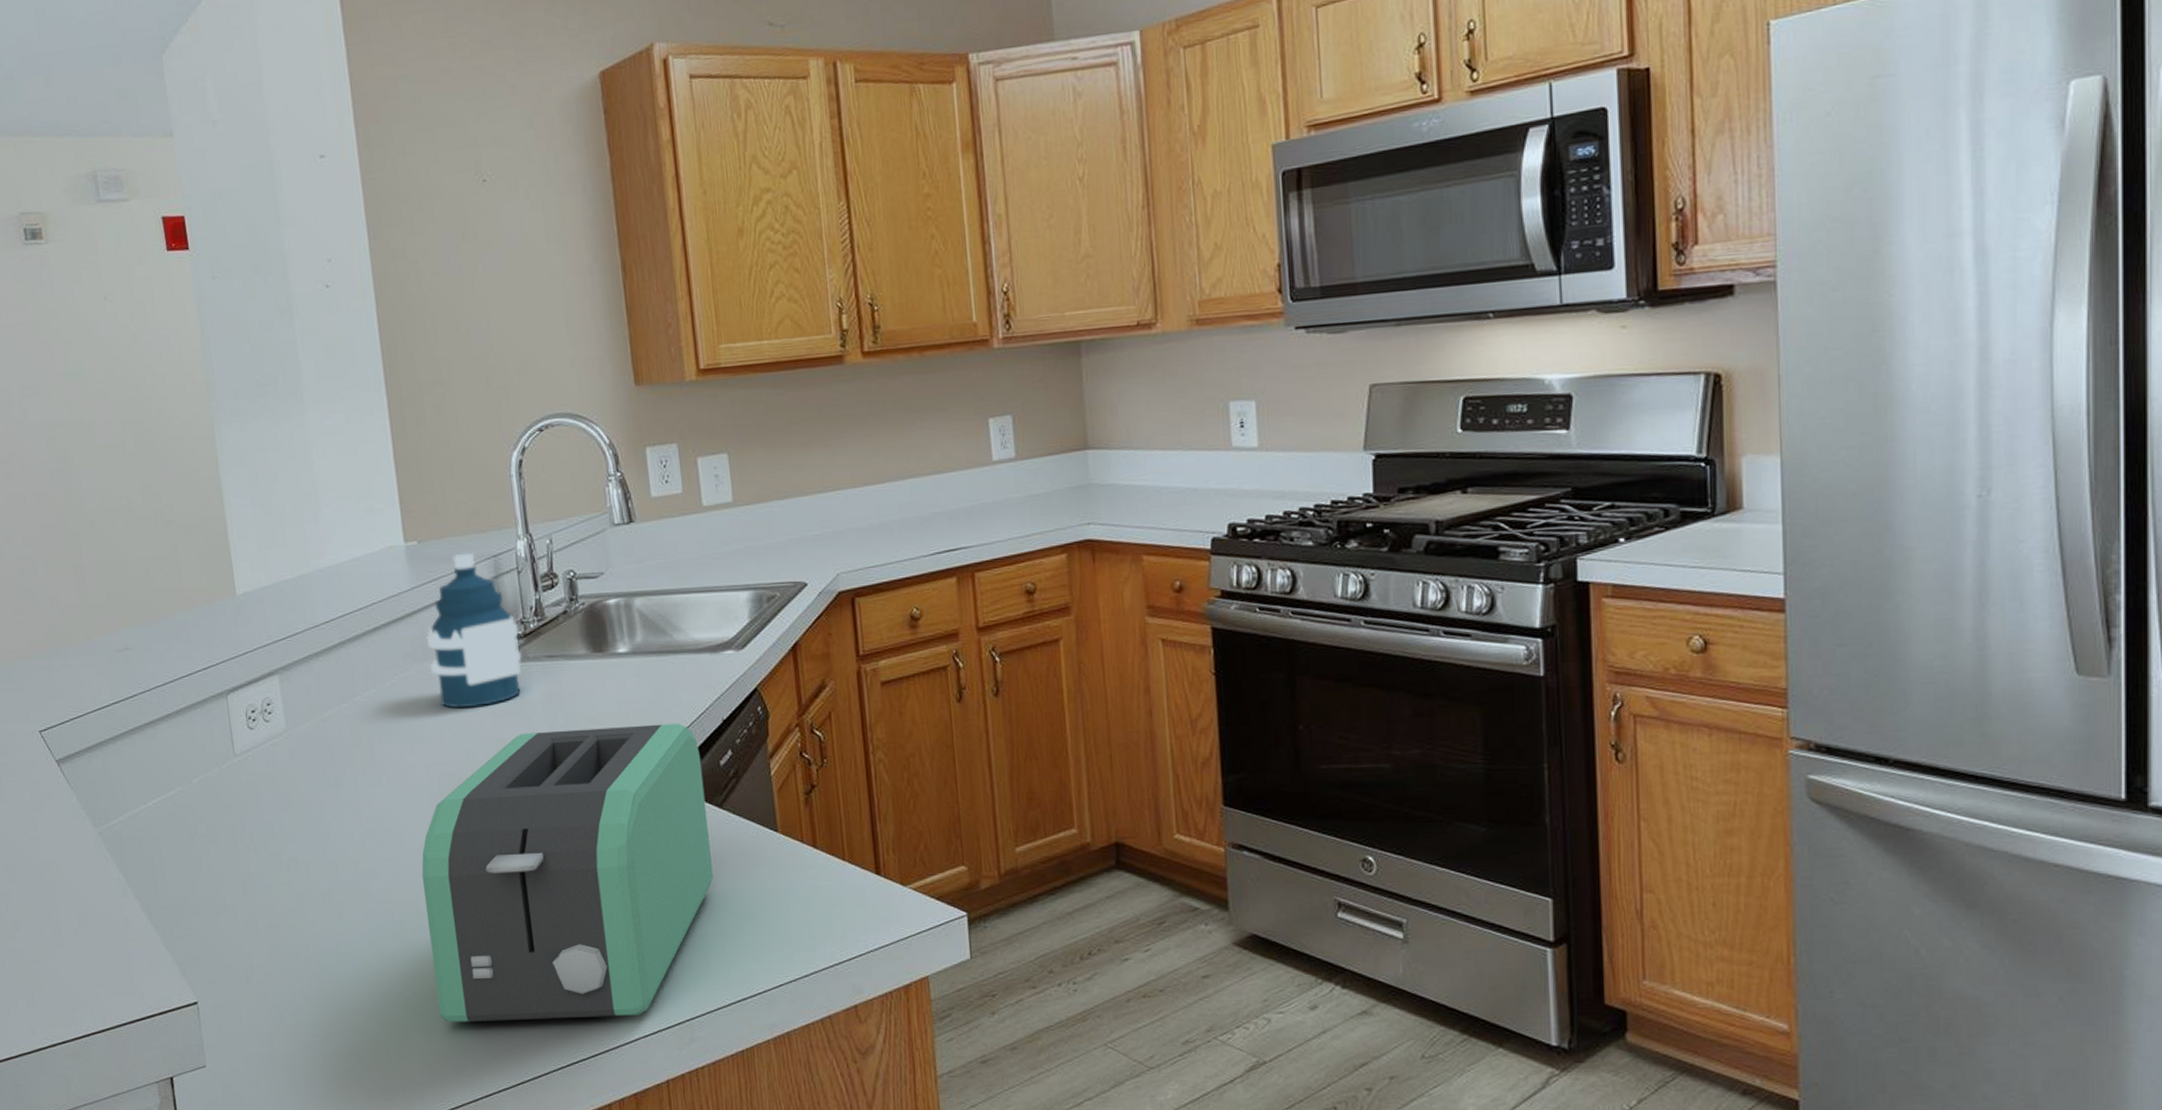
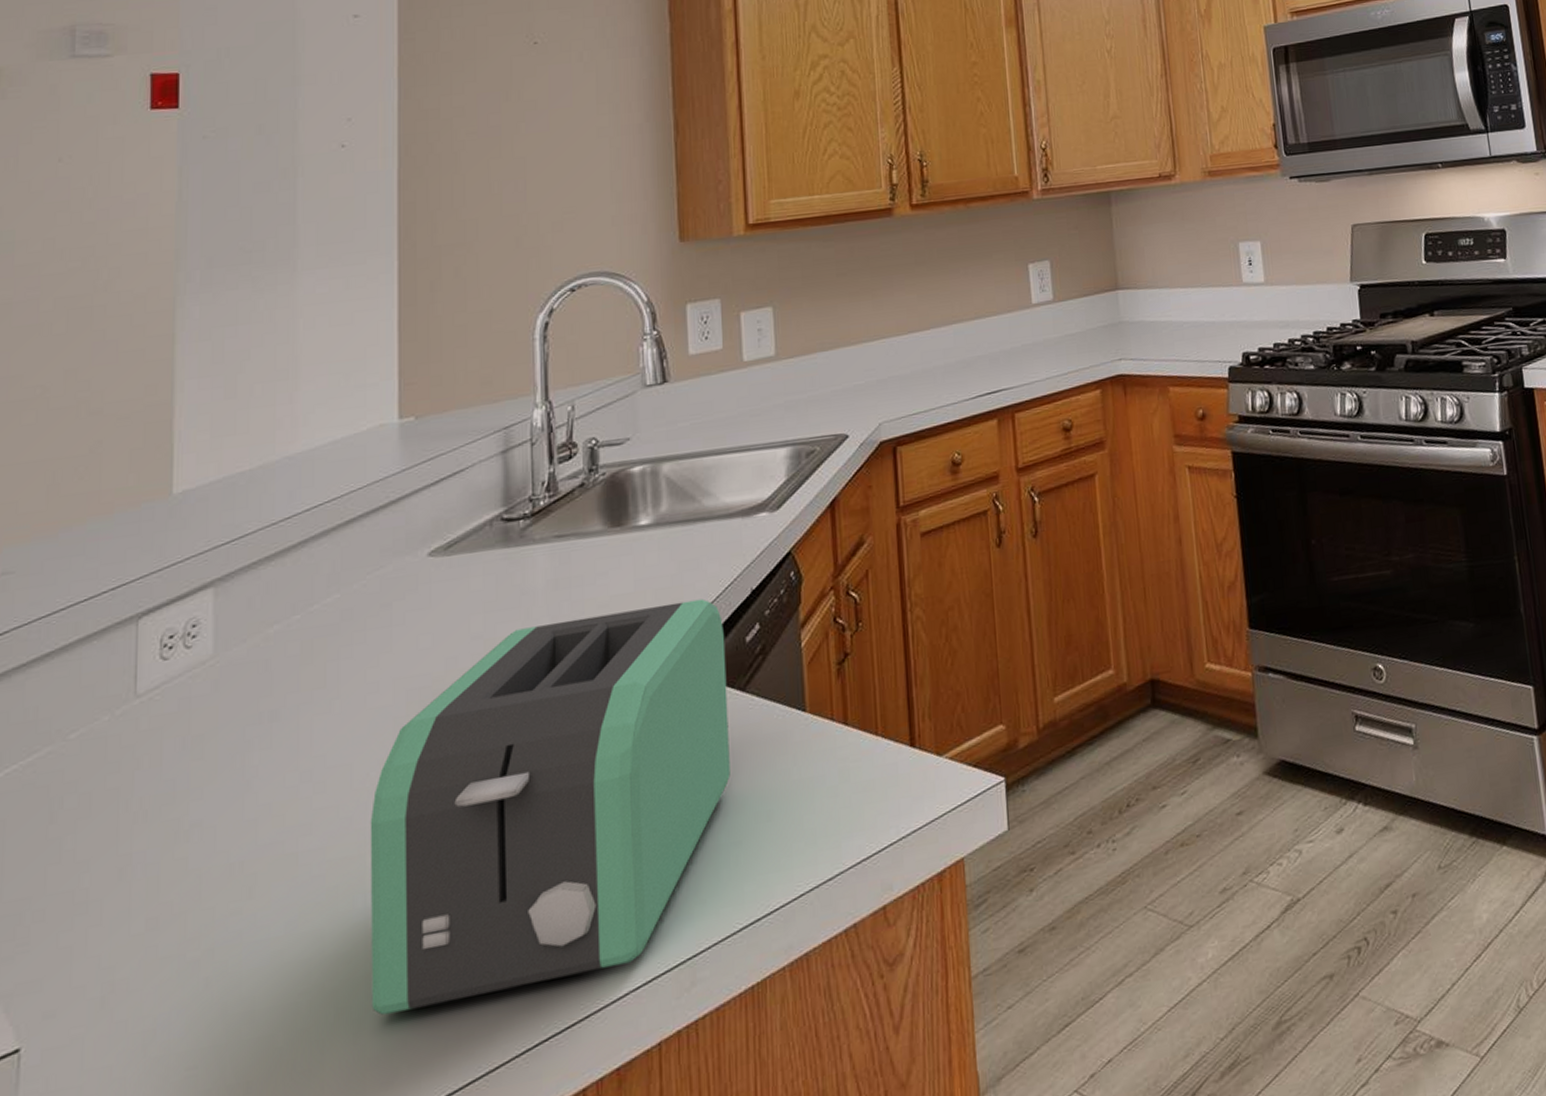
water bottle: present [427,552,522,709] -> none [413,425,527,608]

